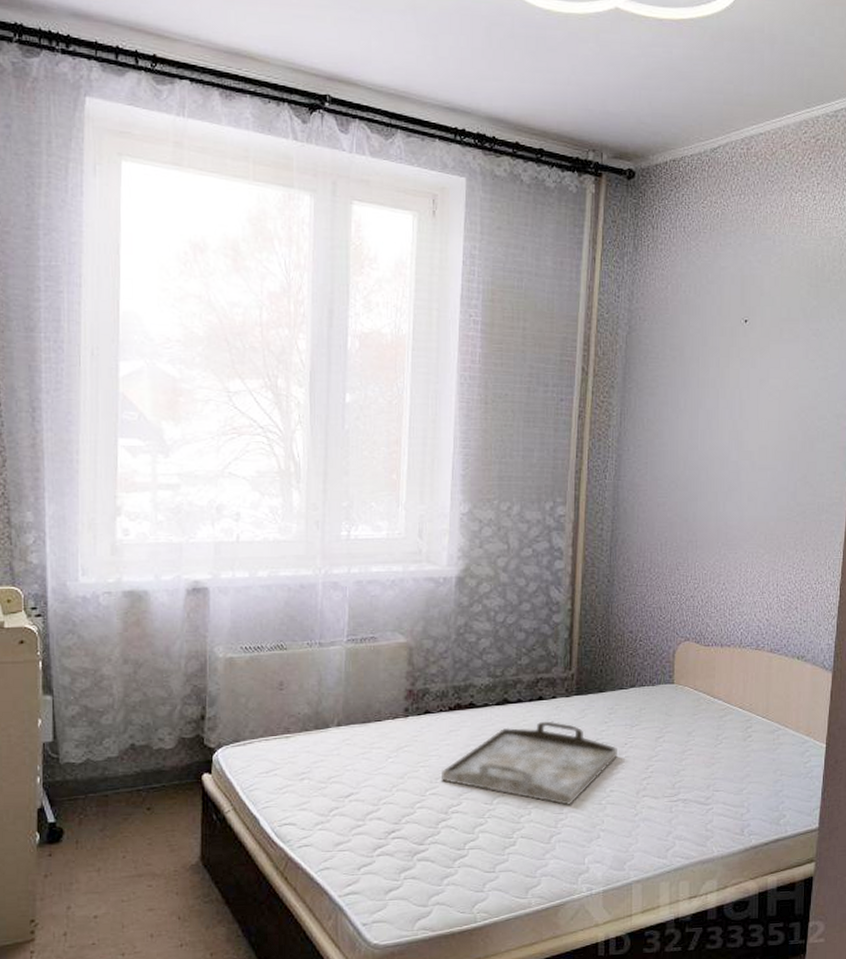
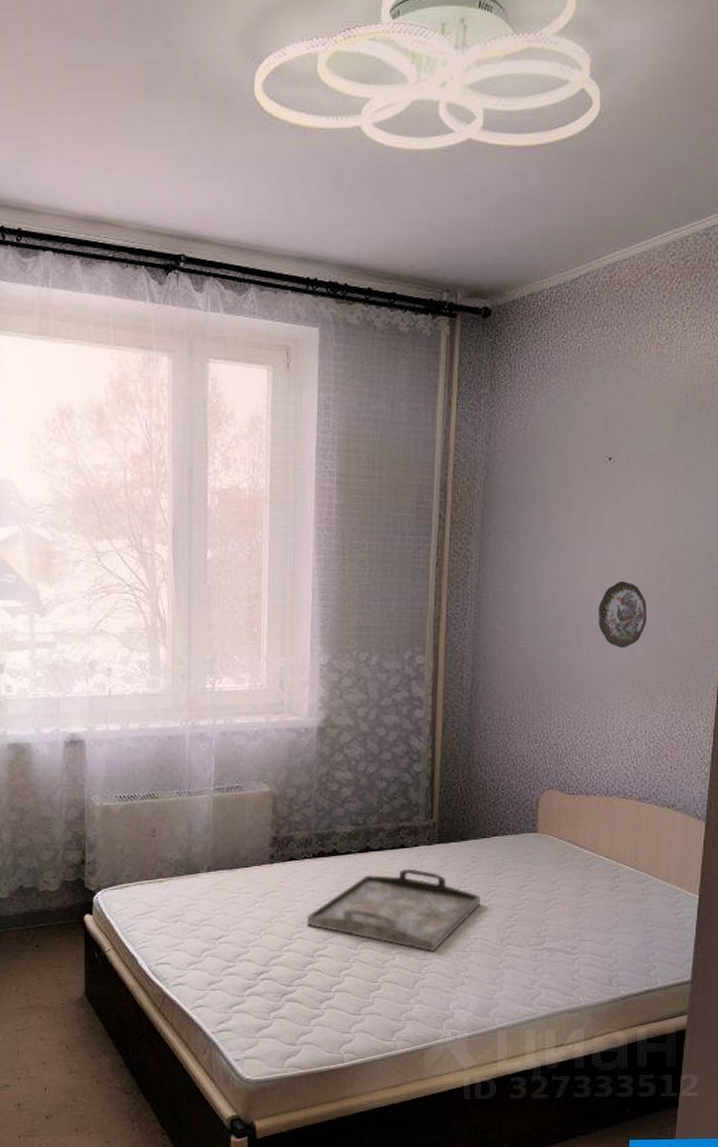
decorative plate: none [733,439,779,504] -> present [598,581,647,649]

